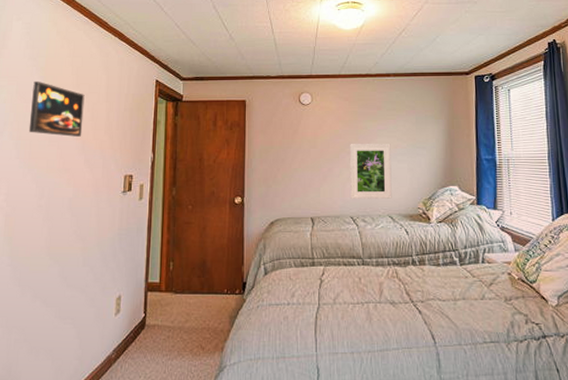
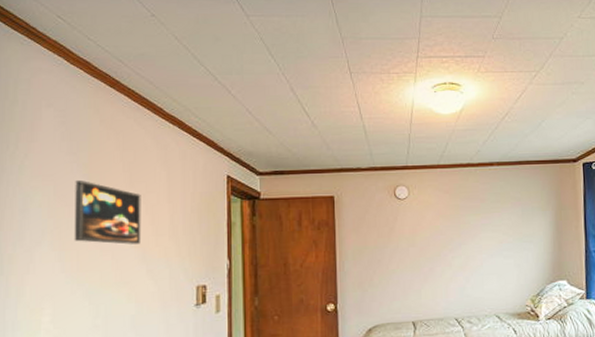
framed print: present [350,144,392,199] -> none [452,239,499,299]

